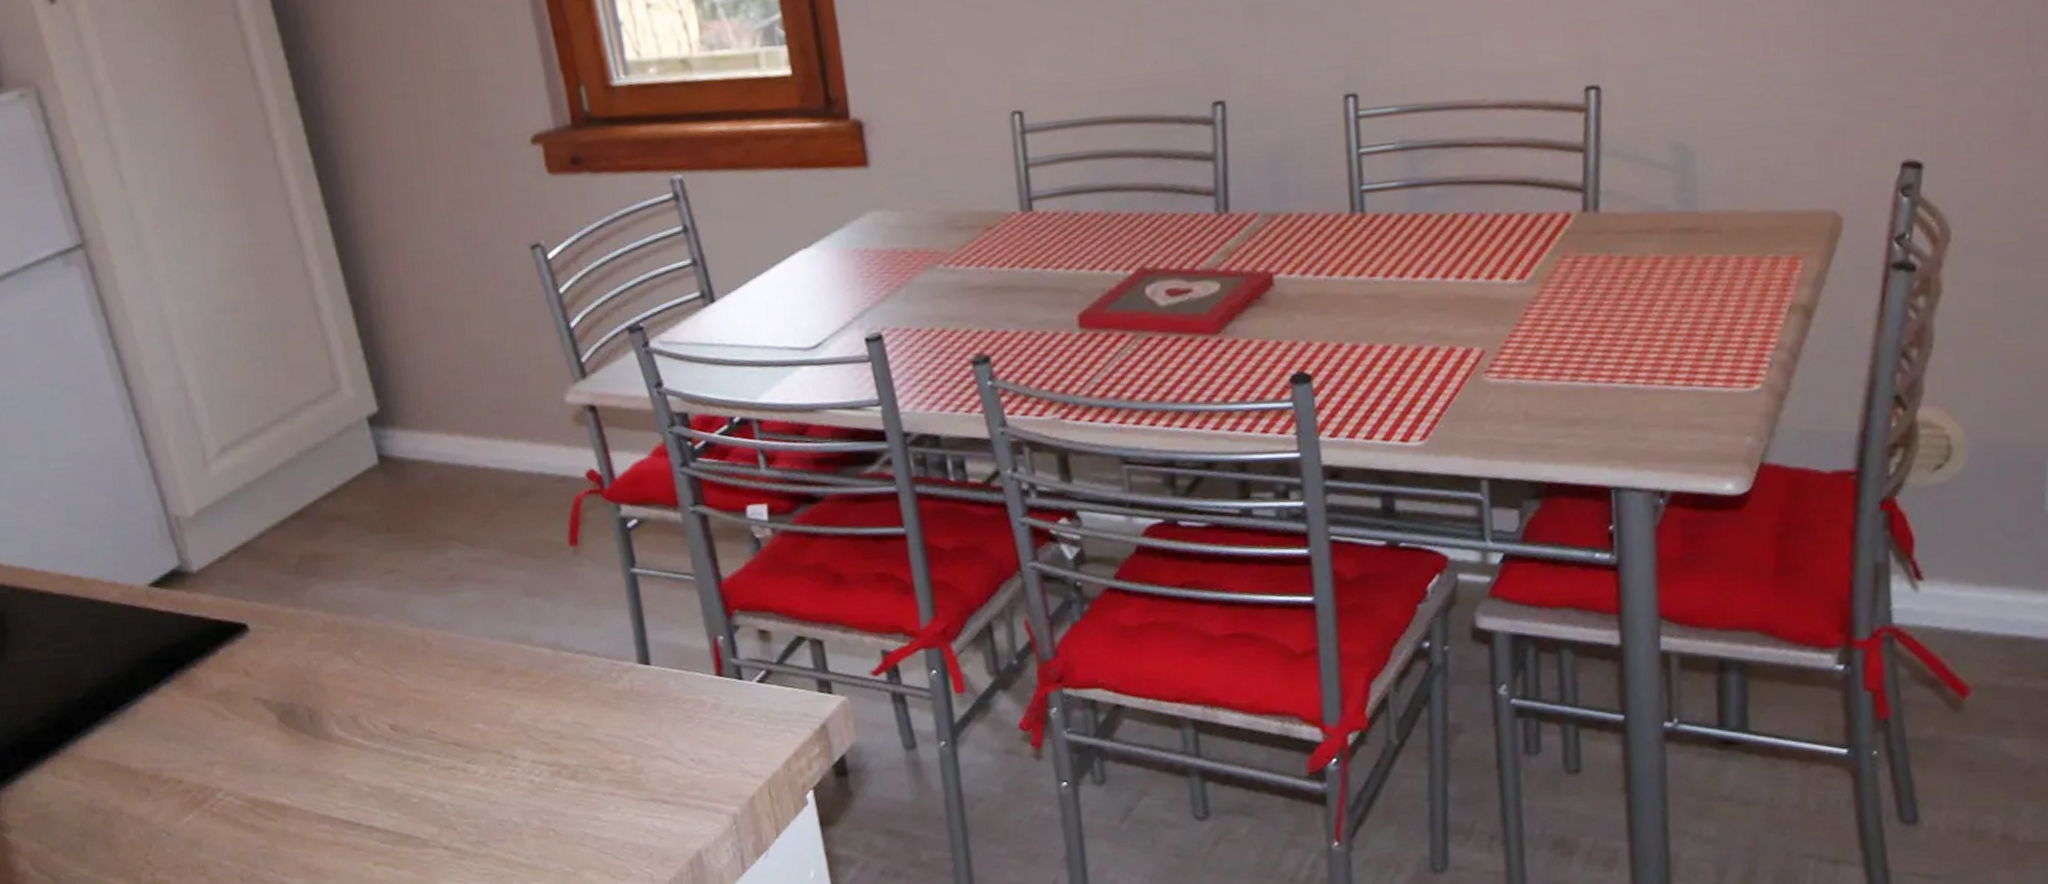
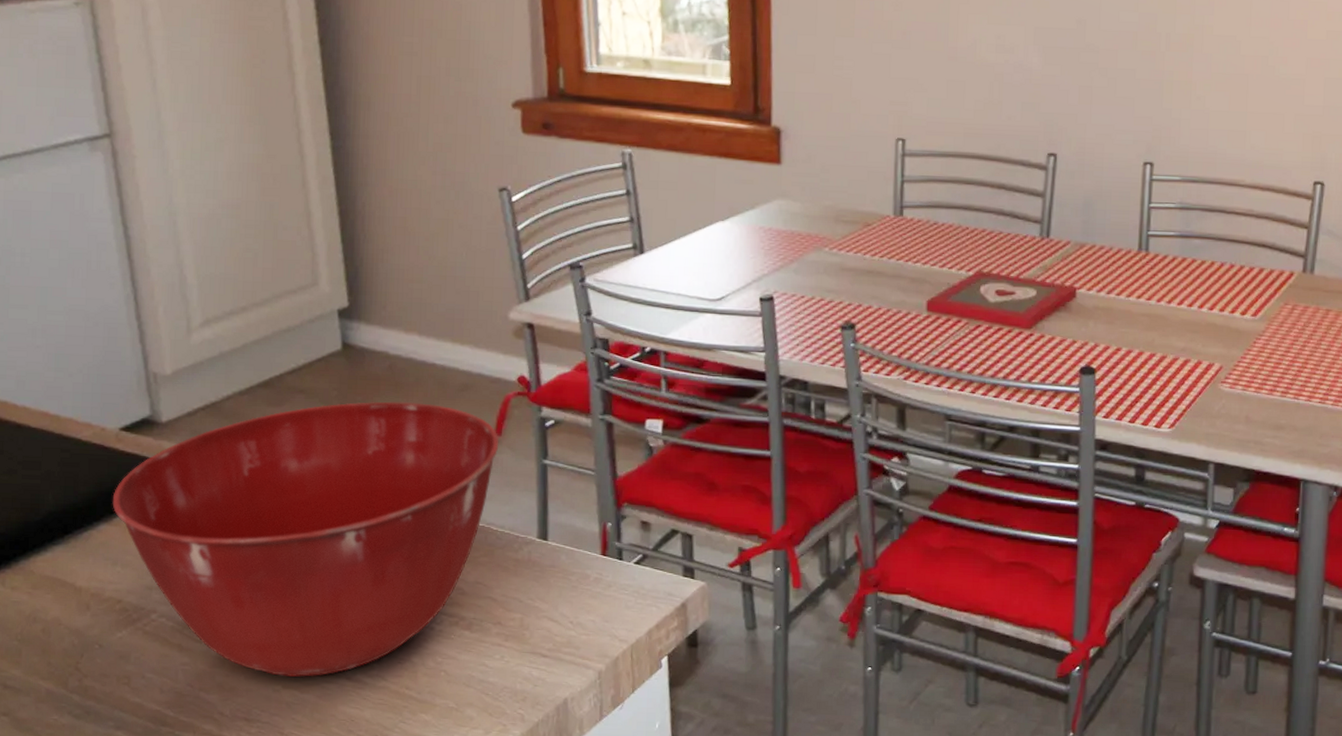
mixing bowl: none [153,515,577,851] -> present [112,401,499,677]

